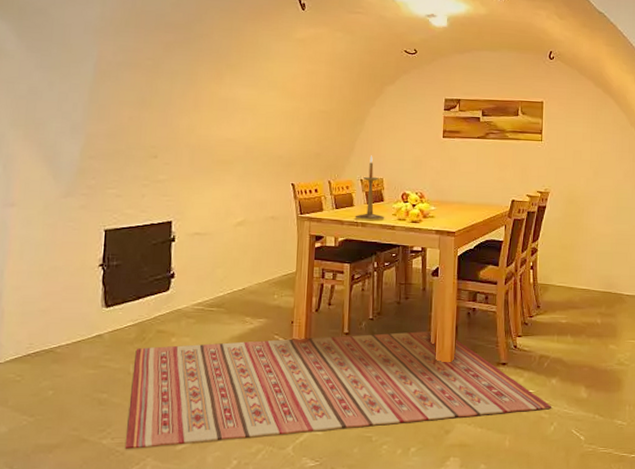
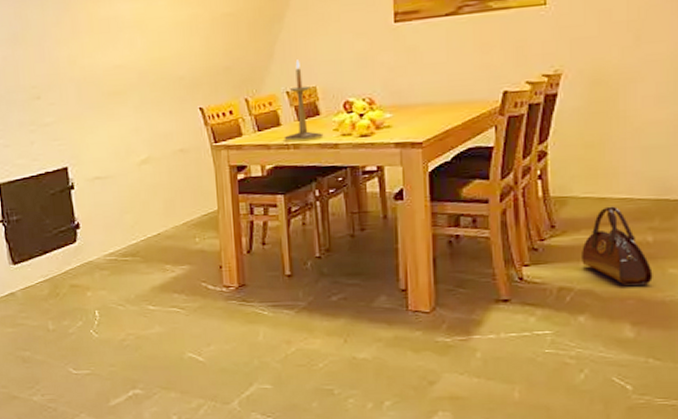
rug: present [124,330,552,449] -> none [51,266,581,405]
handbag: none [556,294,600,357] -> present [582,206,653,287]

